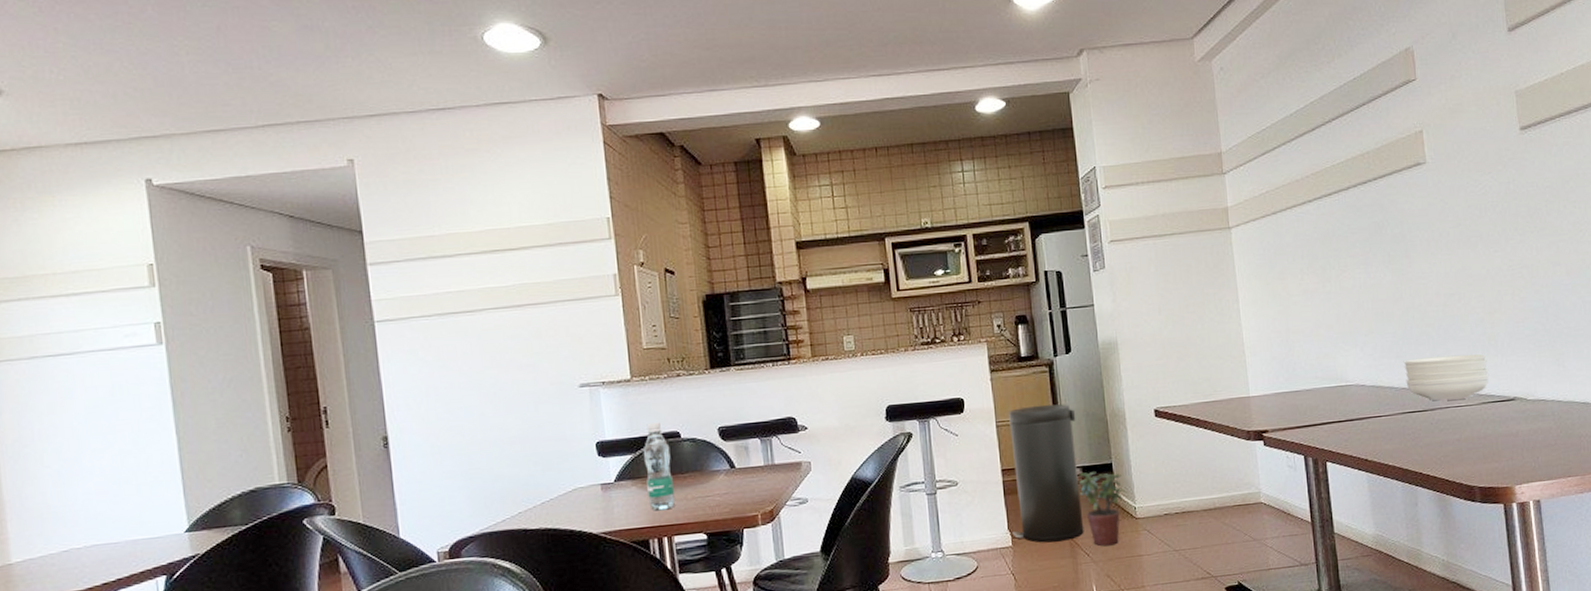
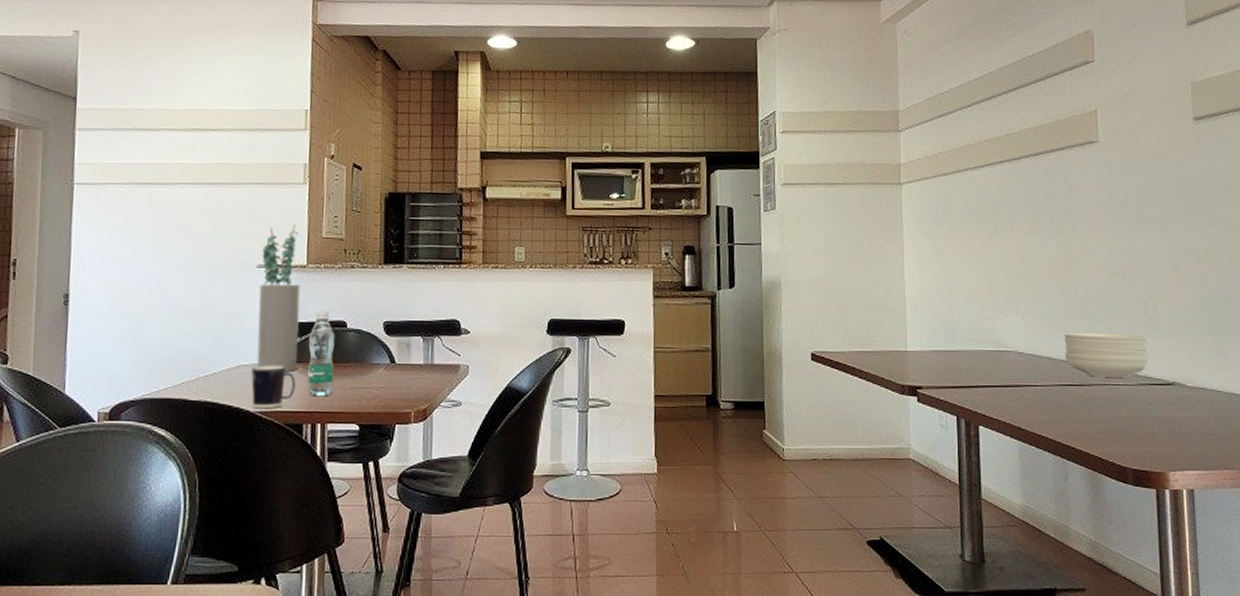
vase: none [582,337,636,490] -> present [256,223,301,373]
mug: none [589,483,637,530] -> present [251,365,296,409]
pedal bin: present [1009,404,1084,543] -> none [658,335,733,474]
potted plant: present [1078,472,1125,547] -> none [729,408,775,485]

